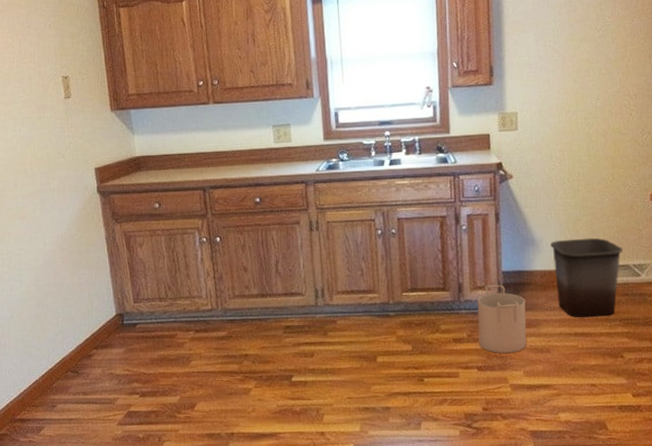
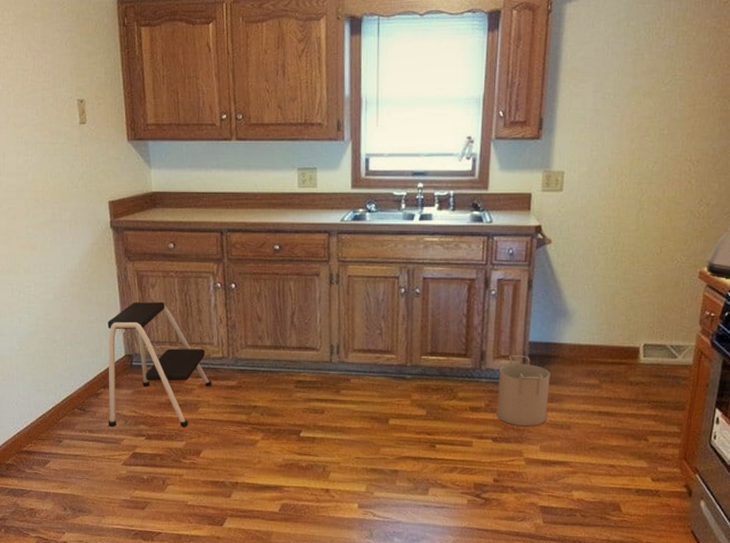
step stool: none [98,259,203,387] -> present [108,301,212,427]
waste bin: present [550,237,623,318] -> none [584,313,661,397]

